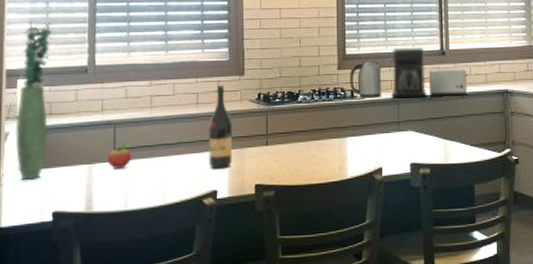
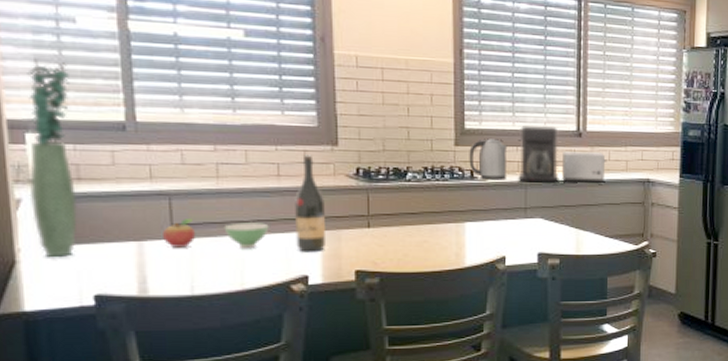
bowl: none [153,144,188,167] -> present [224,222,269,248]

